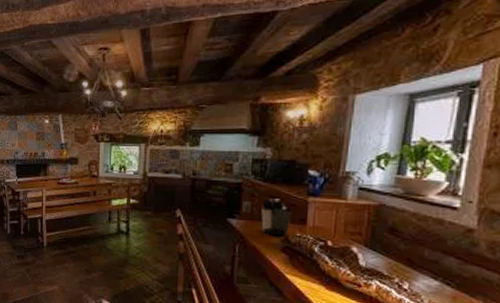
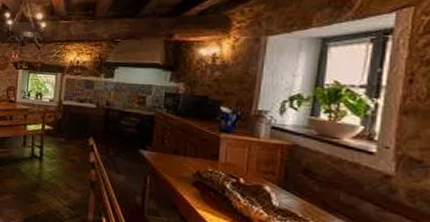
coffee maker: present [242,198,292,237] -> none [154,132,204,172]

